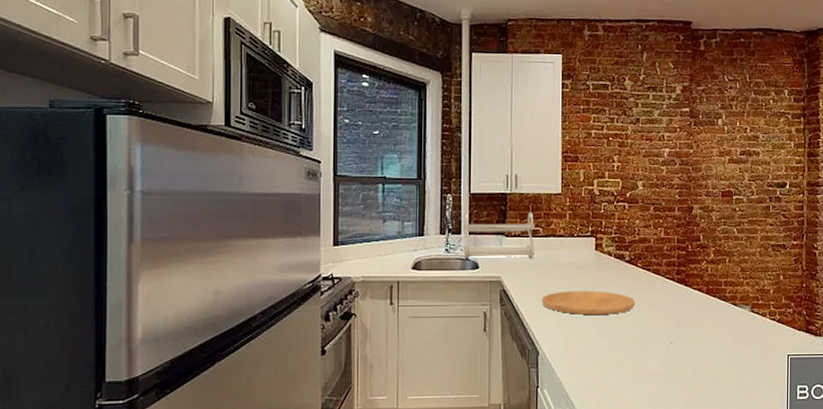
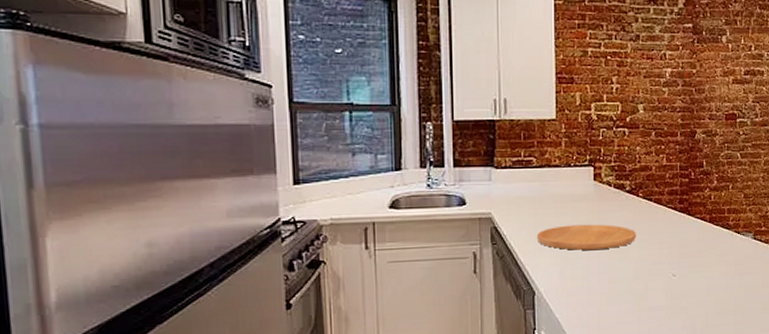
dish rack: present [463,212,535,260] -> none [447,140,528,196]

